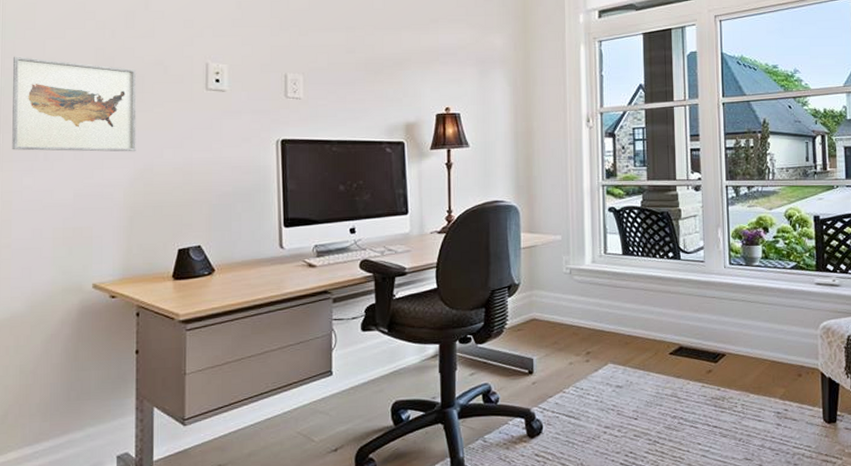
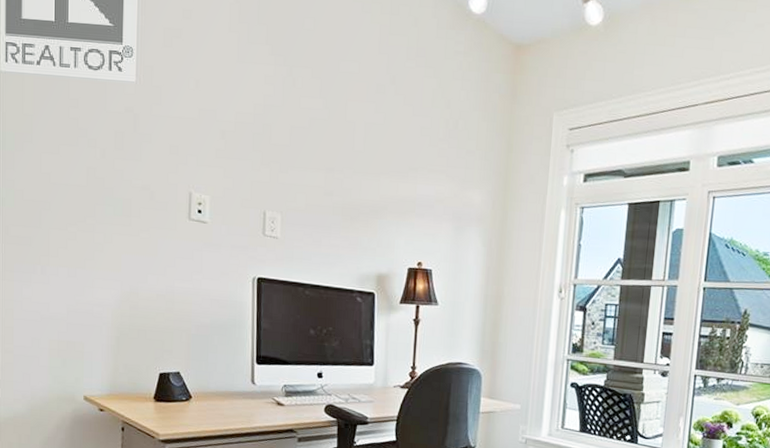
wall art: present [12,56,137,152] -> none [12,168,125,275]

